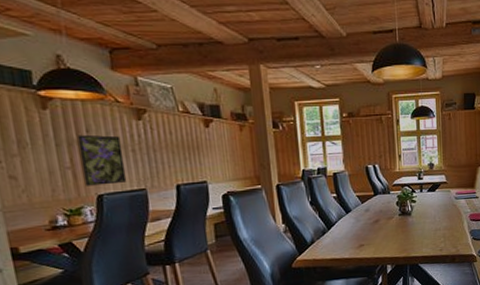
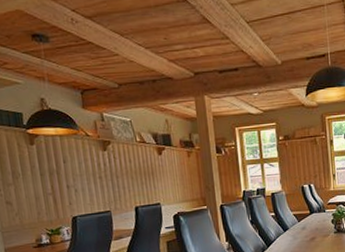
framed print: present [77,134,127,186] -> none [57,165,96,209]

